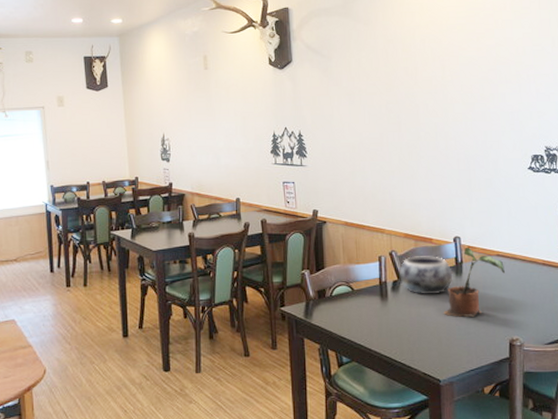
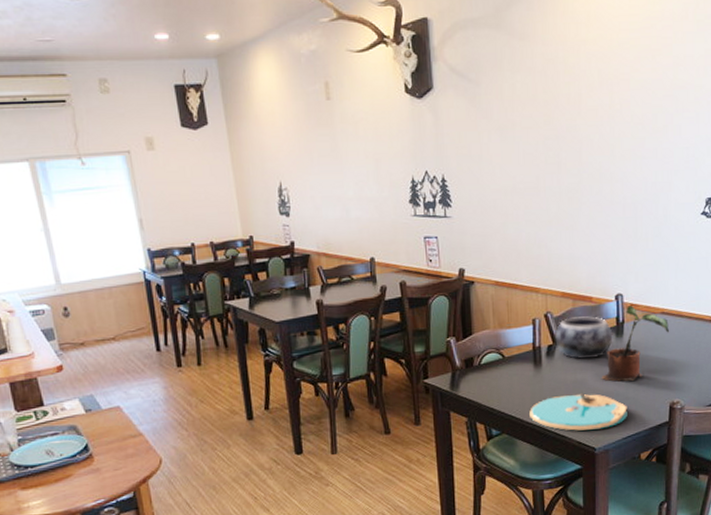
plate: none [377,327,470,362] -> present [530,393,627,431]

